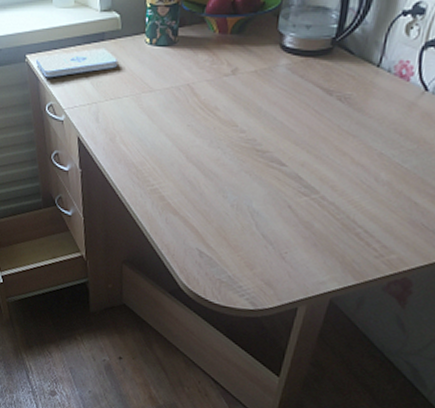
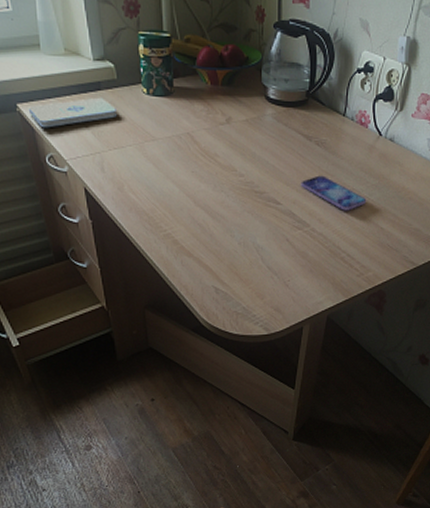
smartphone: none [312,135,399,179] -> present [300,175,367,211]

